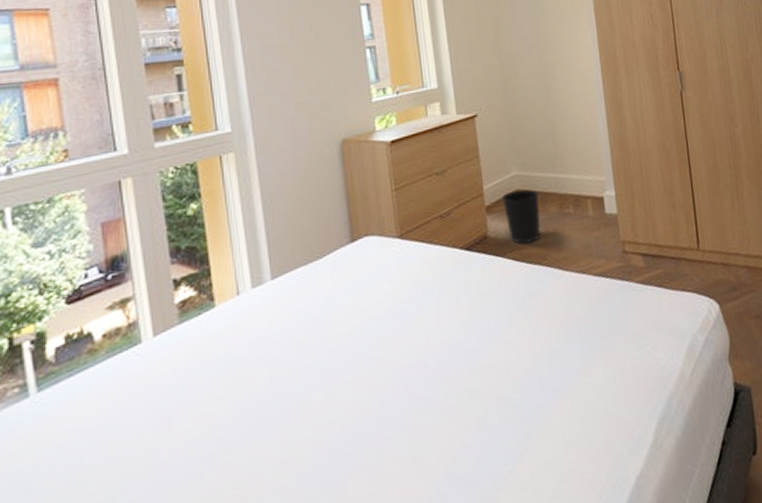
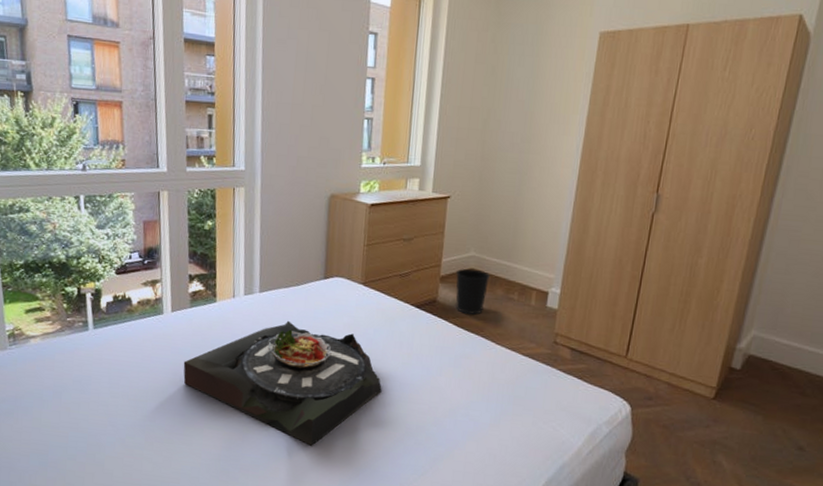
serving tray: none [178,302,447,470] -> present [183,320,382,446]

